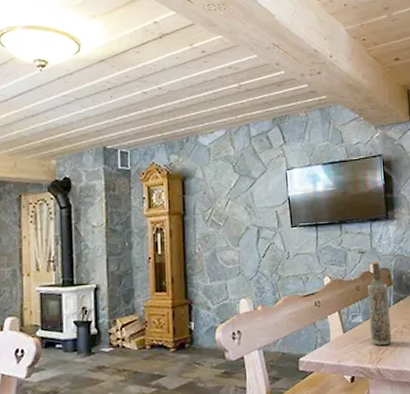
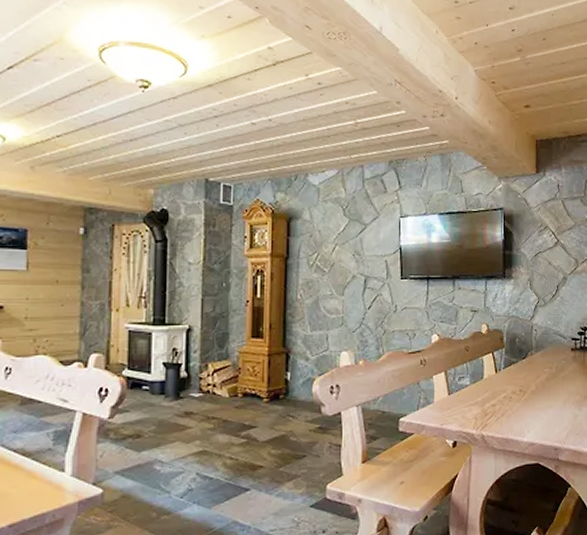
bottle: present [367,262,392,345] -> none [476,322,500,410]

